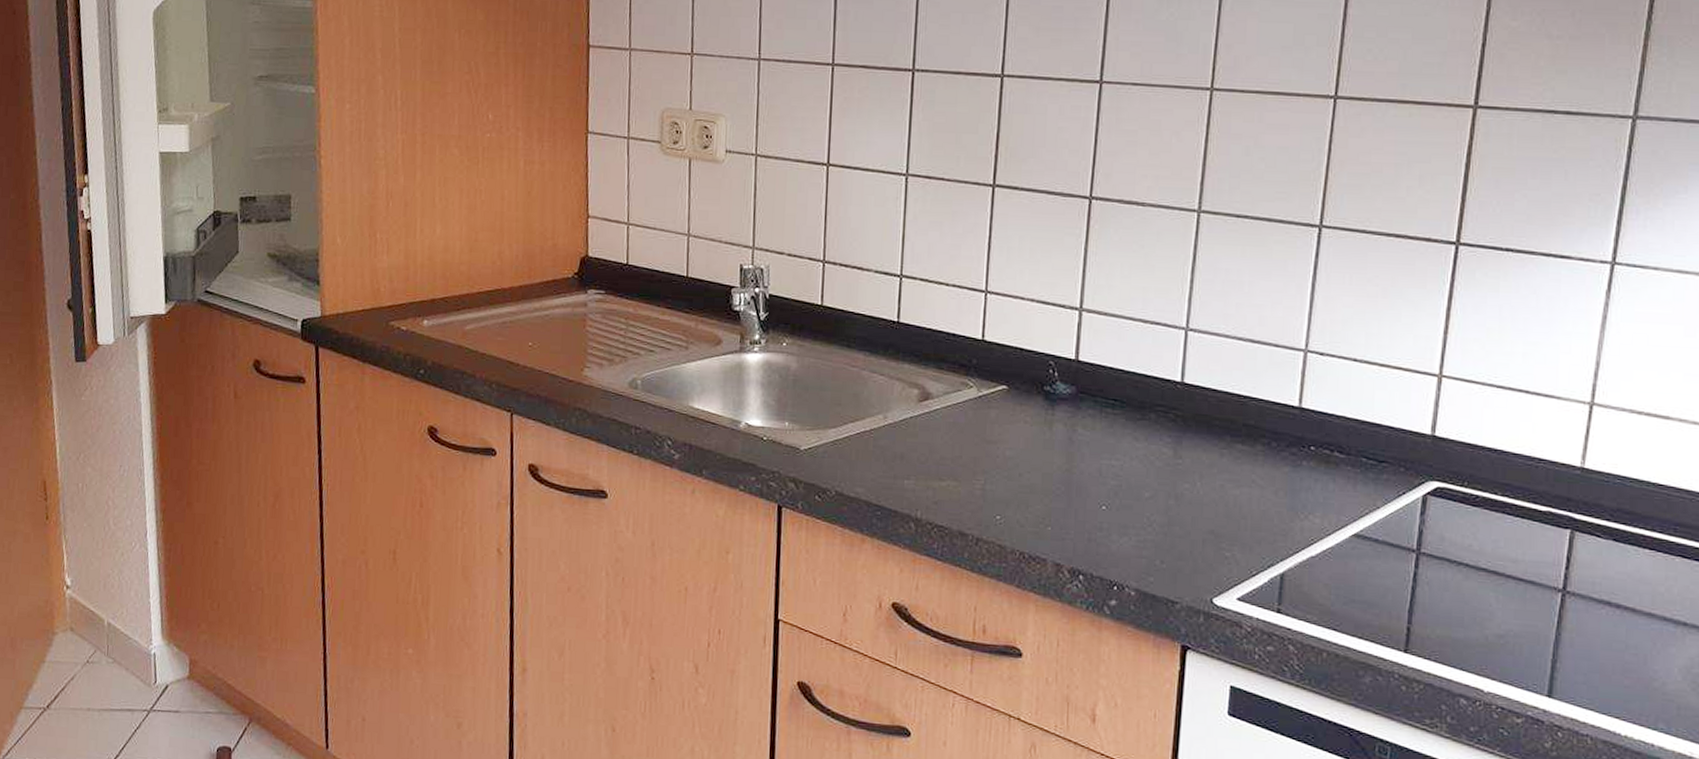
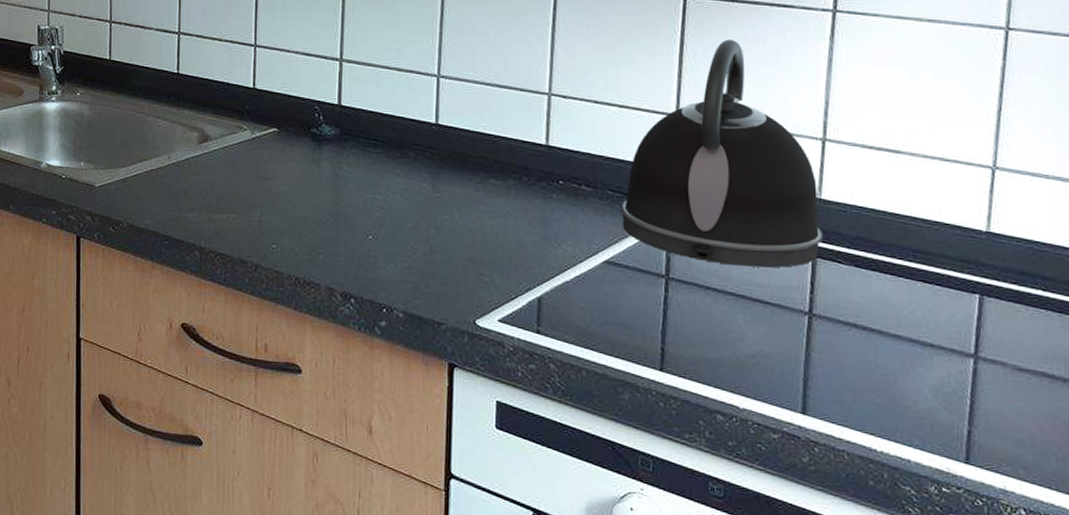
kettle: none [1373,293,1584,542] -> present [620,40,824,268]

